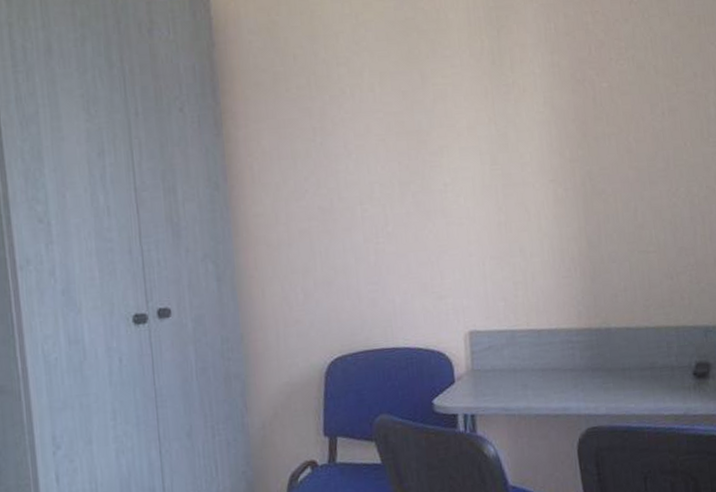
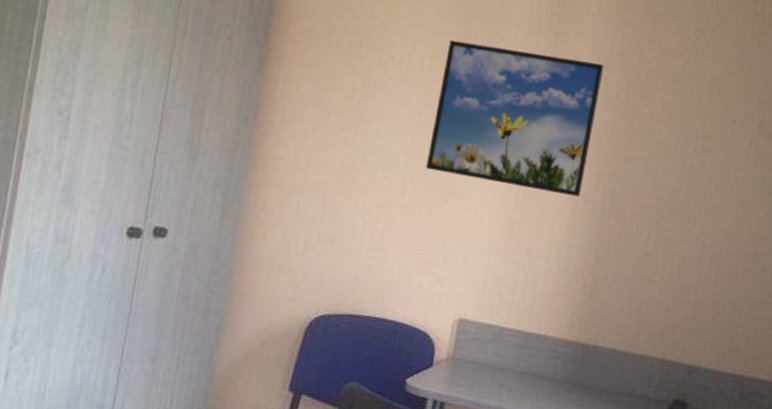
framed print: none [395,49,560,193] -> present [426,39,604,197]

